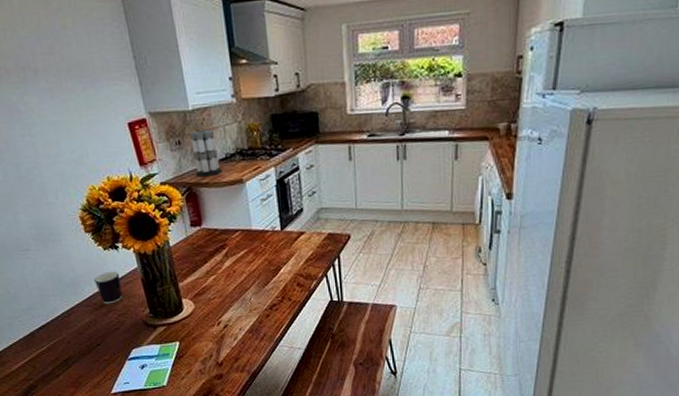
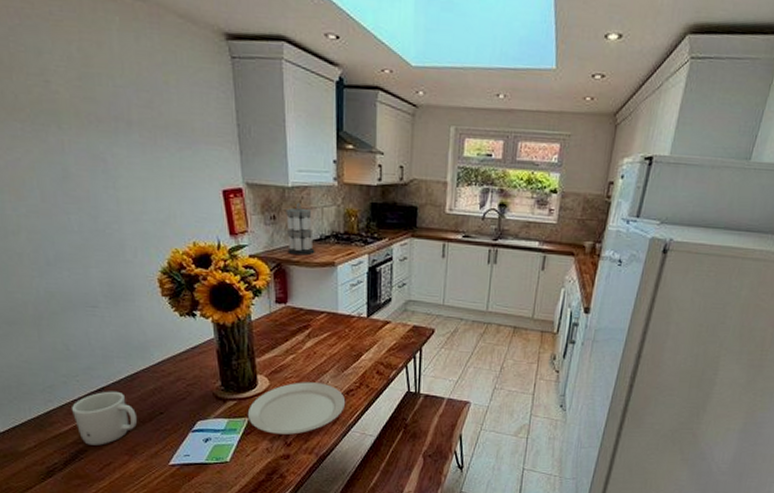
mug: none [18,327,78,381] -> present [72,391,138,445]
mug: present [94,271,123,304] -> none [165,338,195,373]
plate: none [177,300,271,355] -> present [247,382,346,435]

